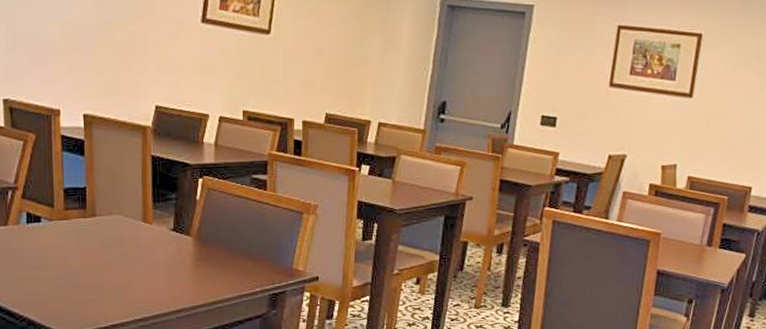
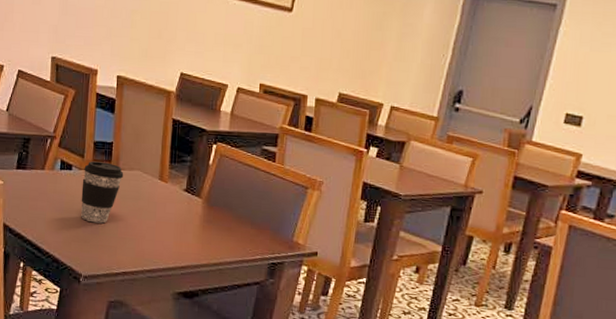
coffee cup: none [54,209,102,277] -> present [81,161,124,224]

